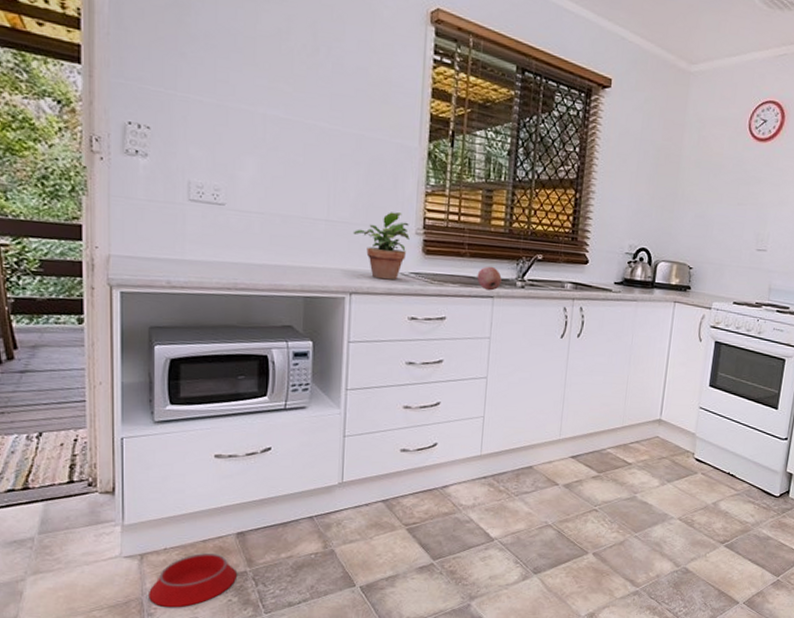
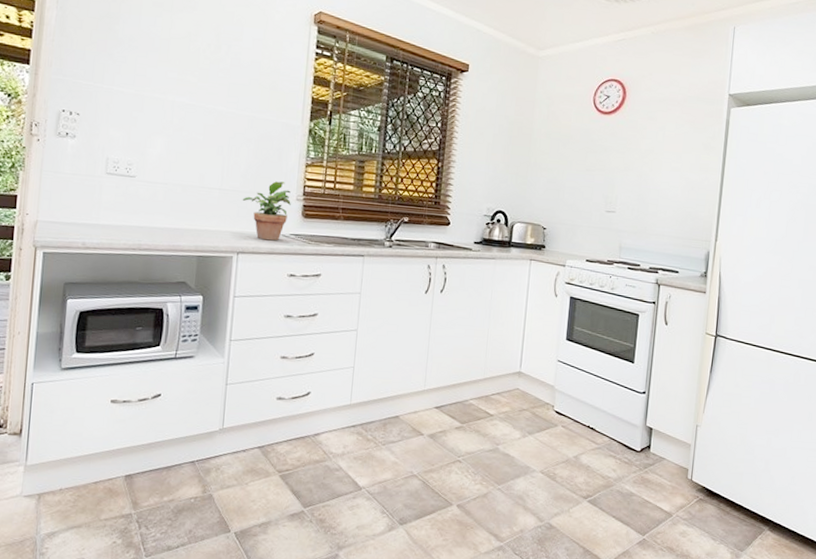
pet bowl: present [149,553,236,607] -> none [42,495,122,548]
fruit: present [477,266,502,291] -> none [349,228,372,250]

